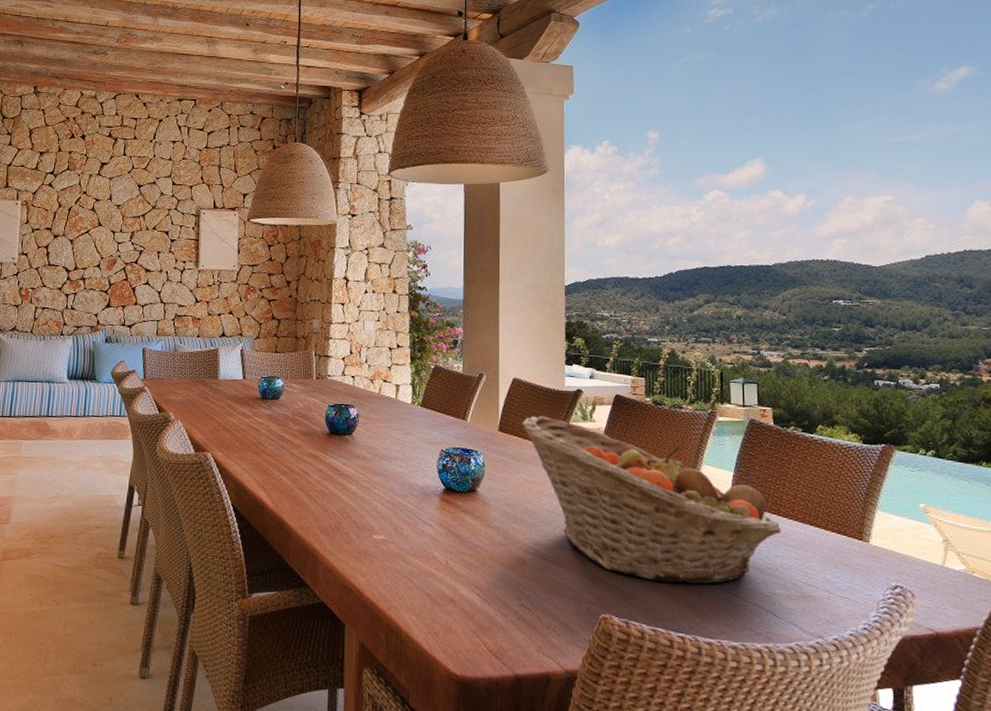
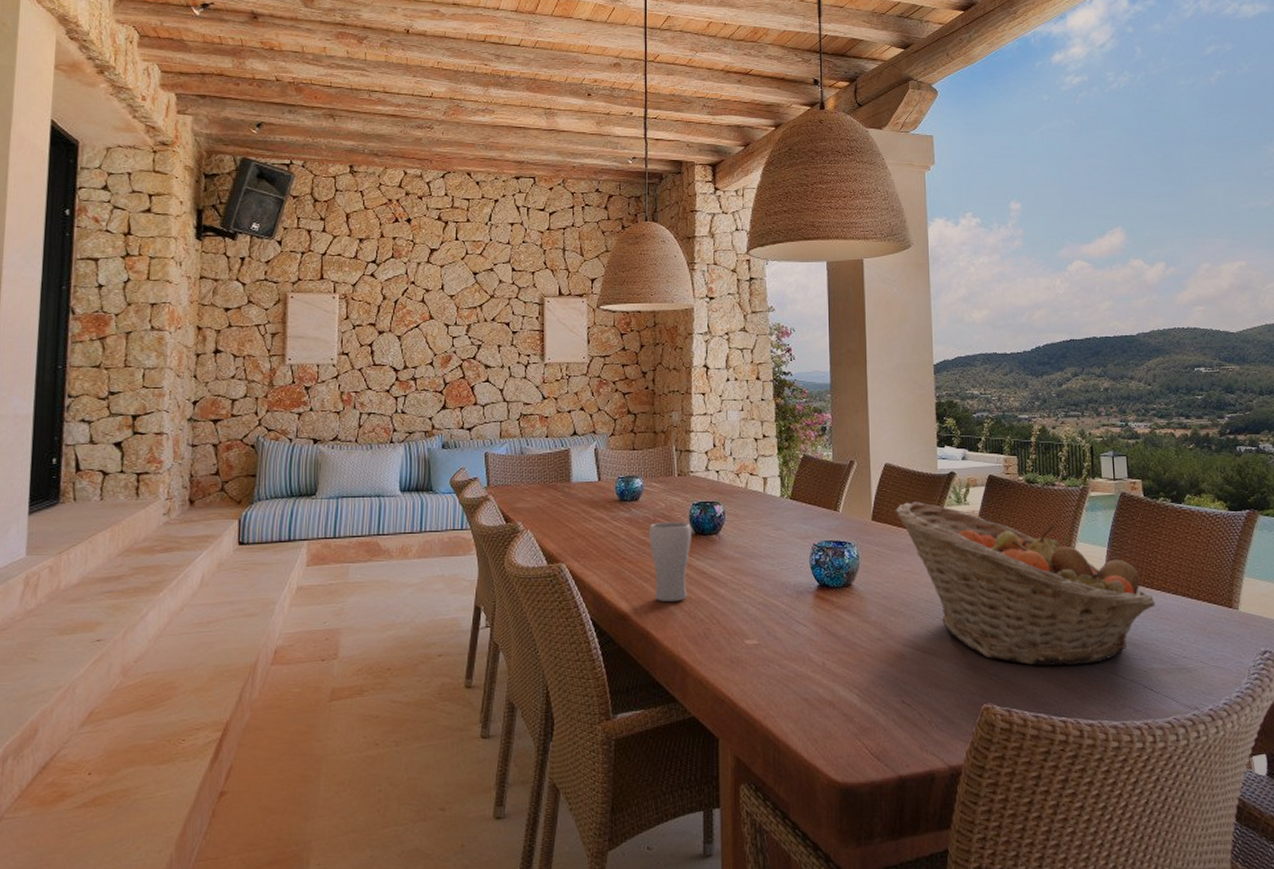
drinking glass: none [287,420,327,494] -> present [649,521,691,601]

